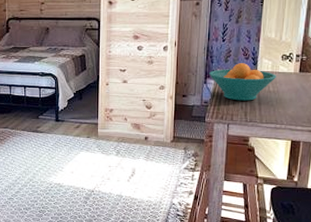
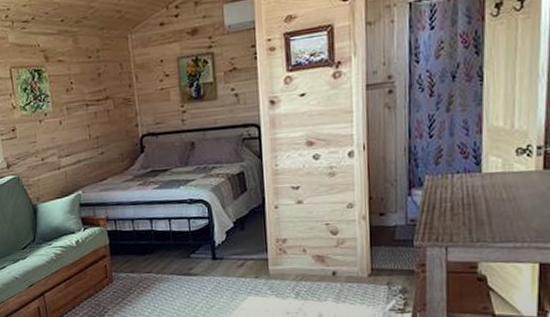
fruit bowl: present [209,63,276,101] -> none [414,164,510,215]

